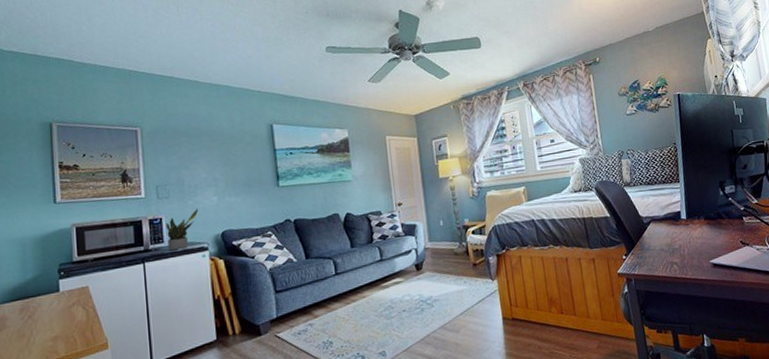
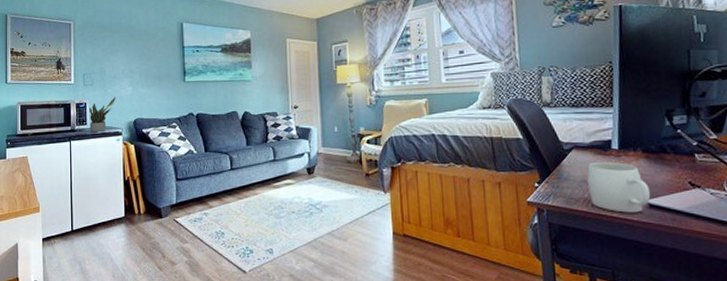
mug: none [663,230,714,274] -> present [586,161,651,213]

